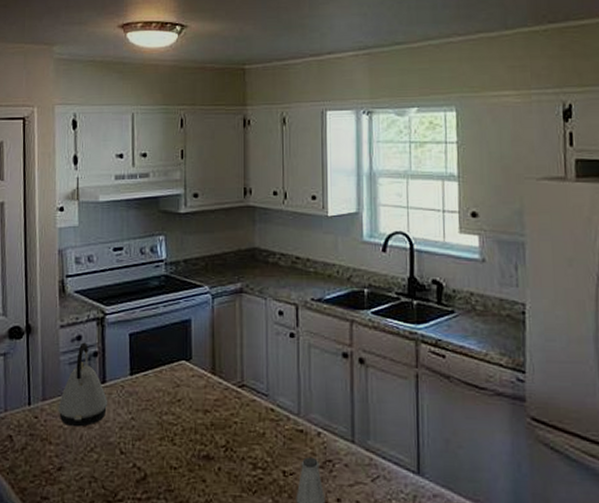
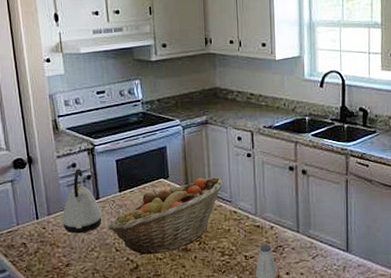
fruit basket: none [113,361,259,461] -> present [108,177,224,255]

